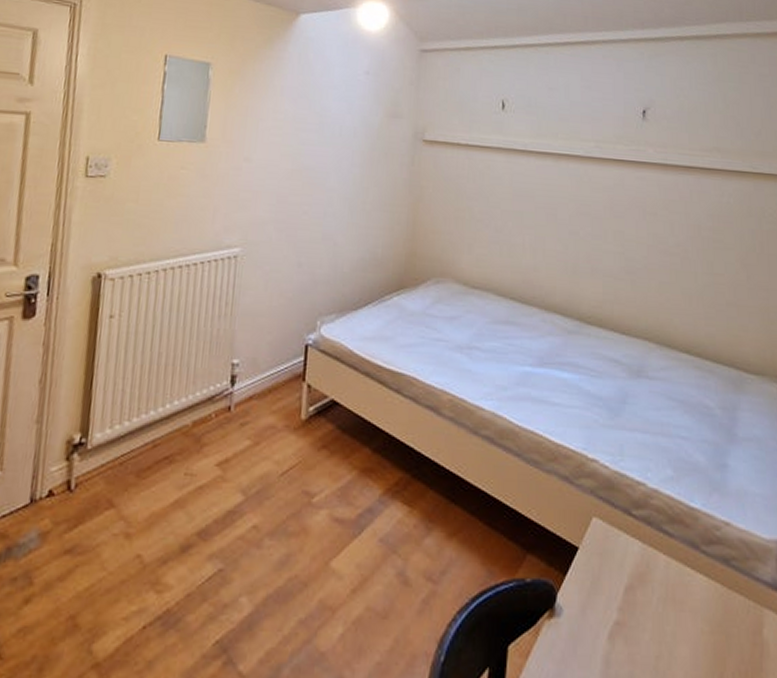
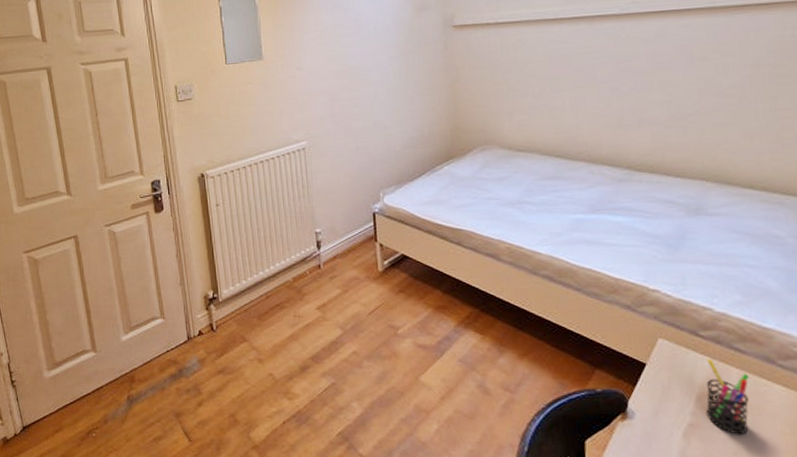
pen holder: none [633,542,675,636] -> present [706,358,750,436]

